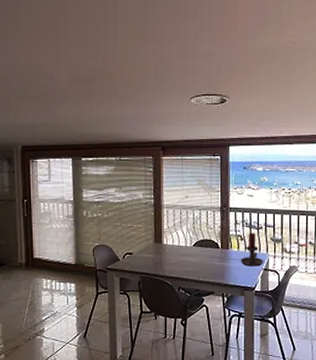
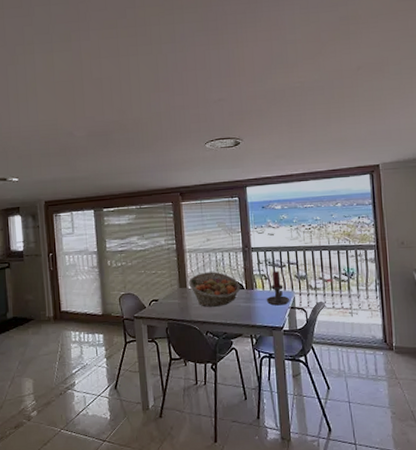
fruit basket: none [163,229,216,264] -> present [188,271,241,307]

